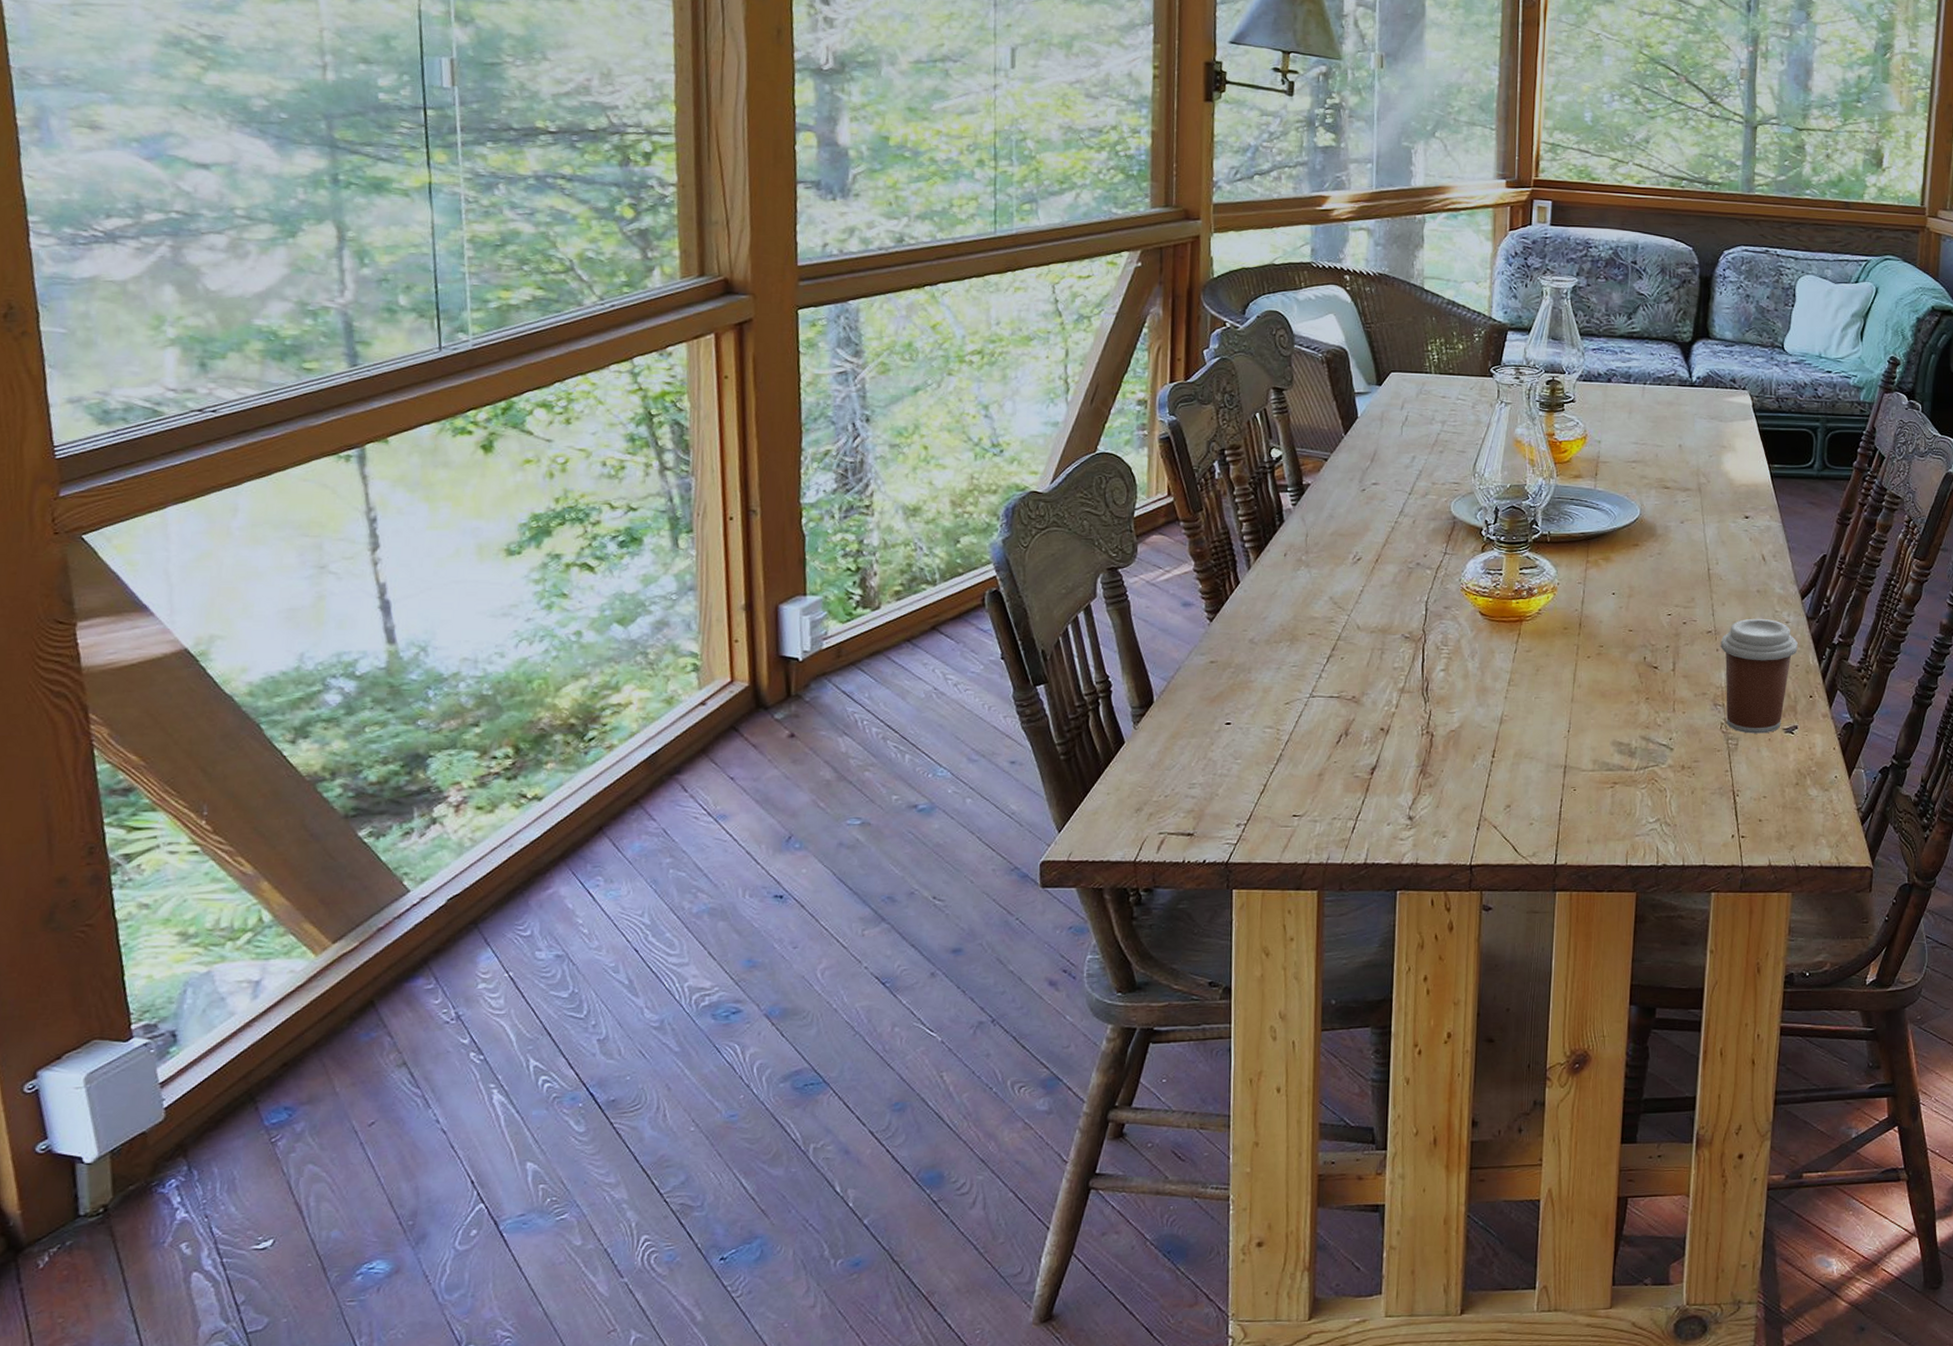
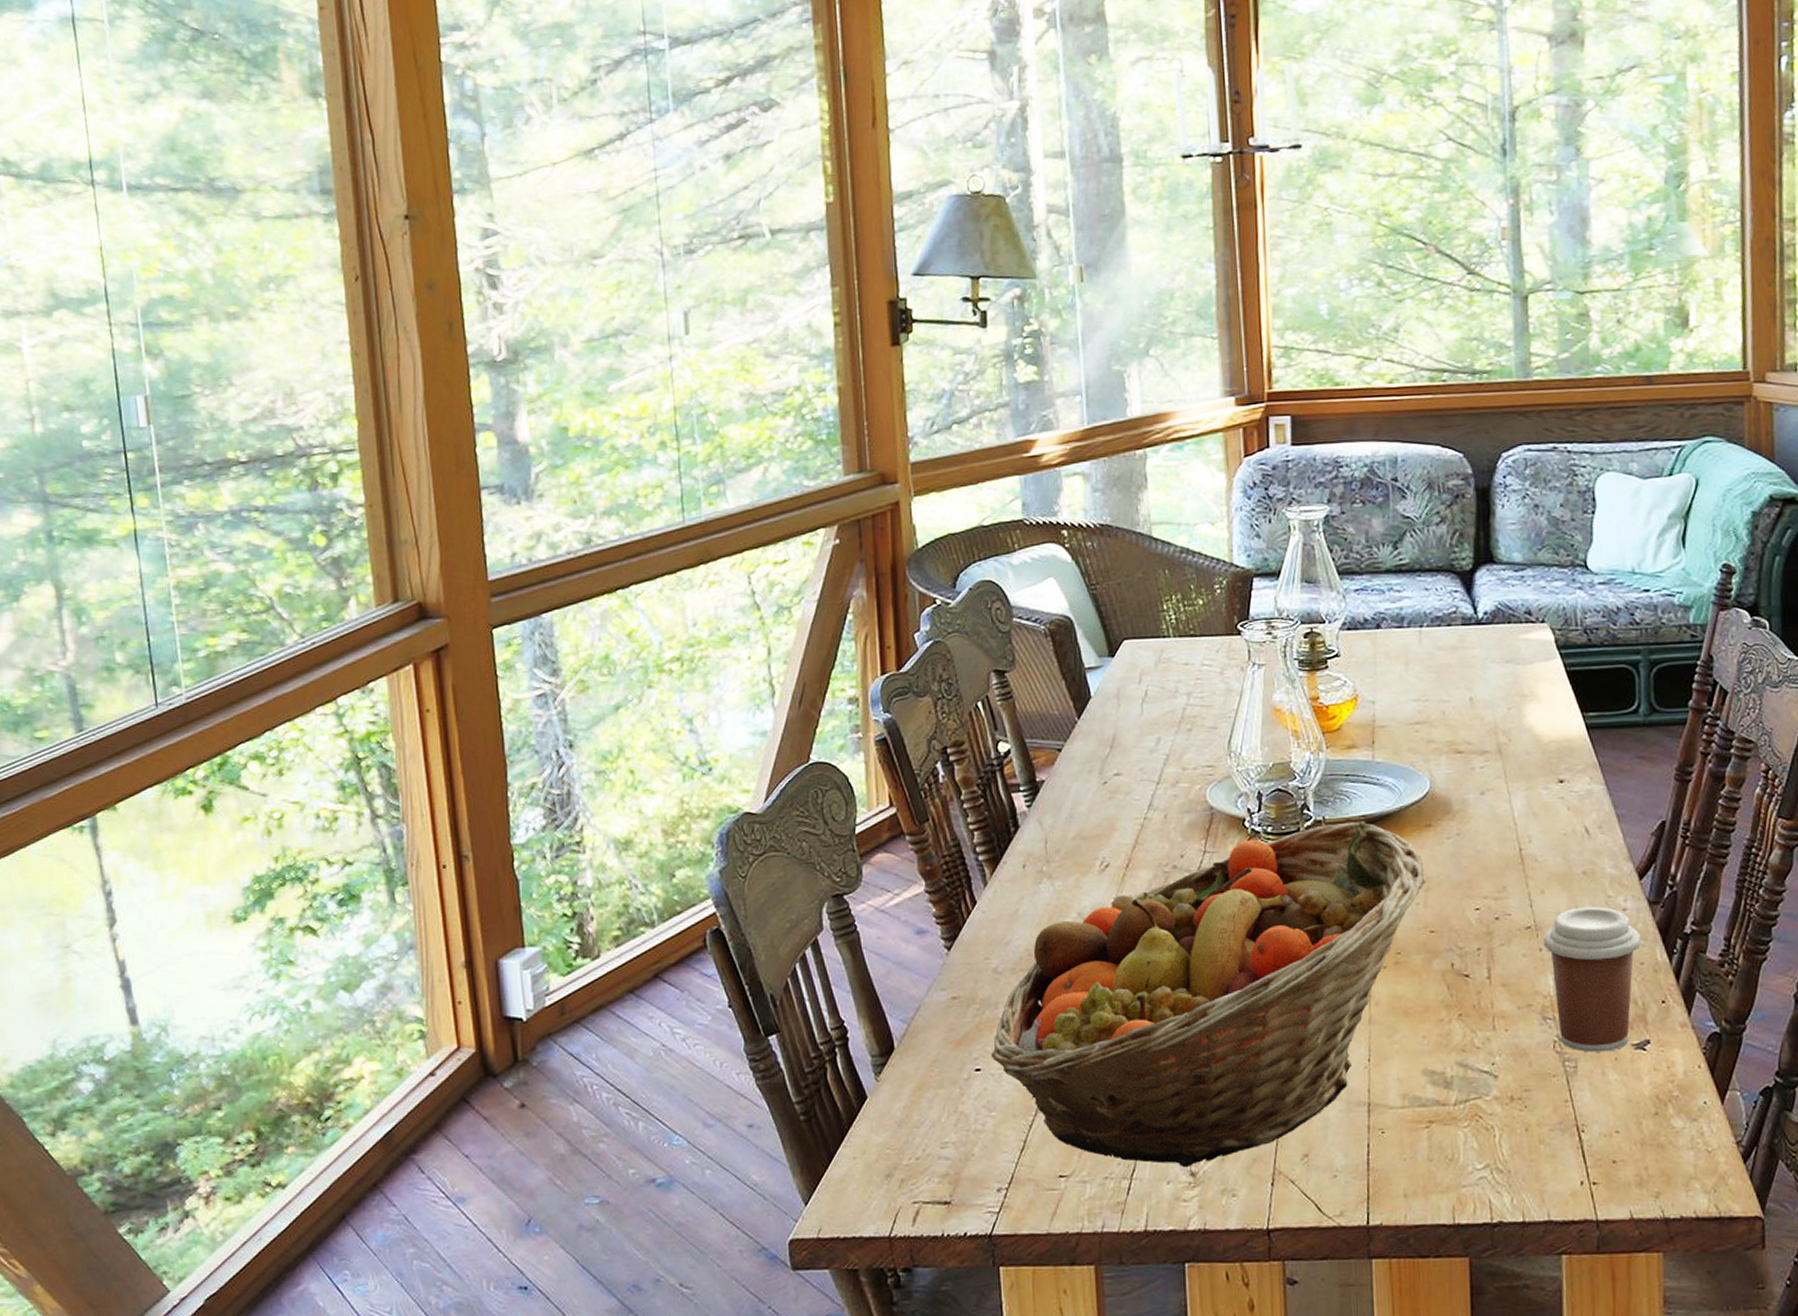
fruit basket: none [1241,537,1630,812] -> present [990,821,1427,1167]

